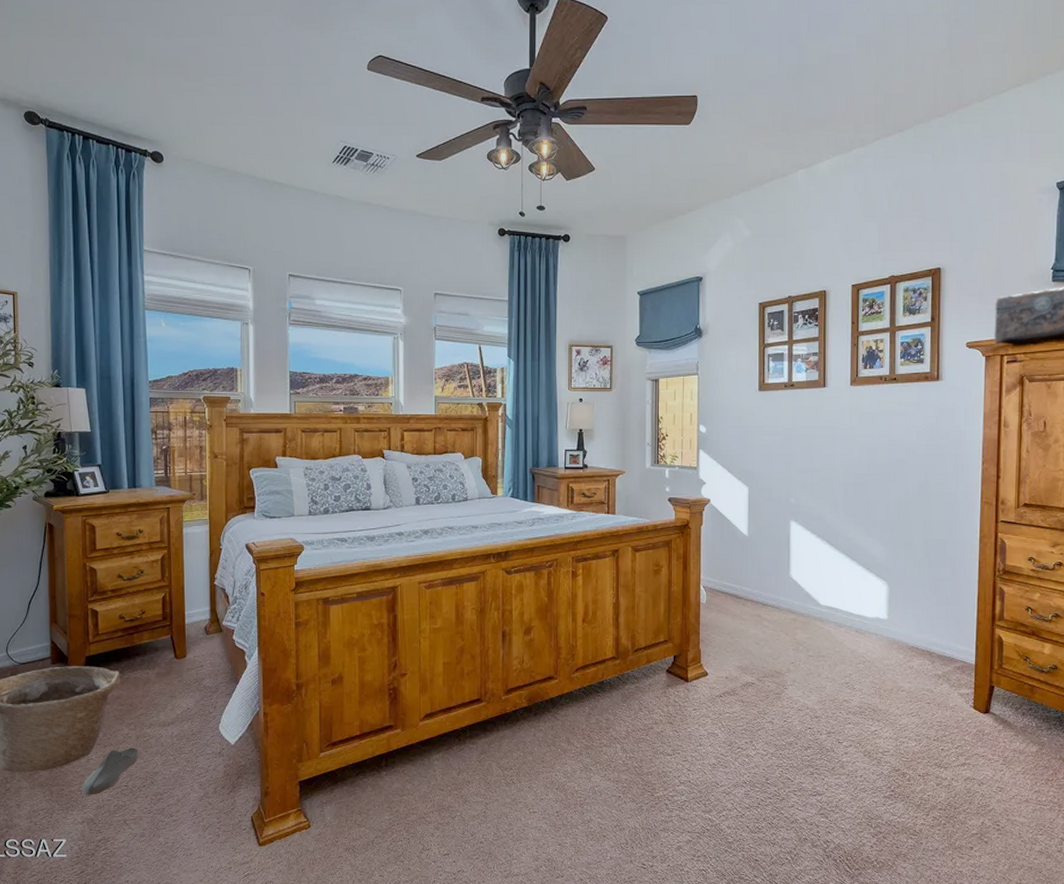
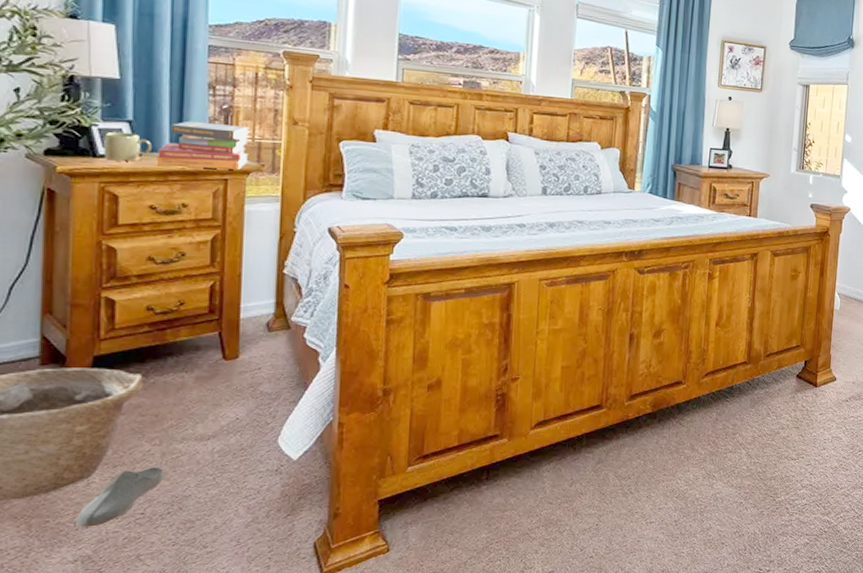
mug: none [83,474,115,498] -> present [104,131,151,162]
books: none [119,461,184,500] -> present [156,120,249,170]

